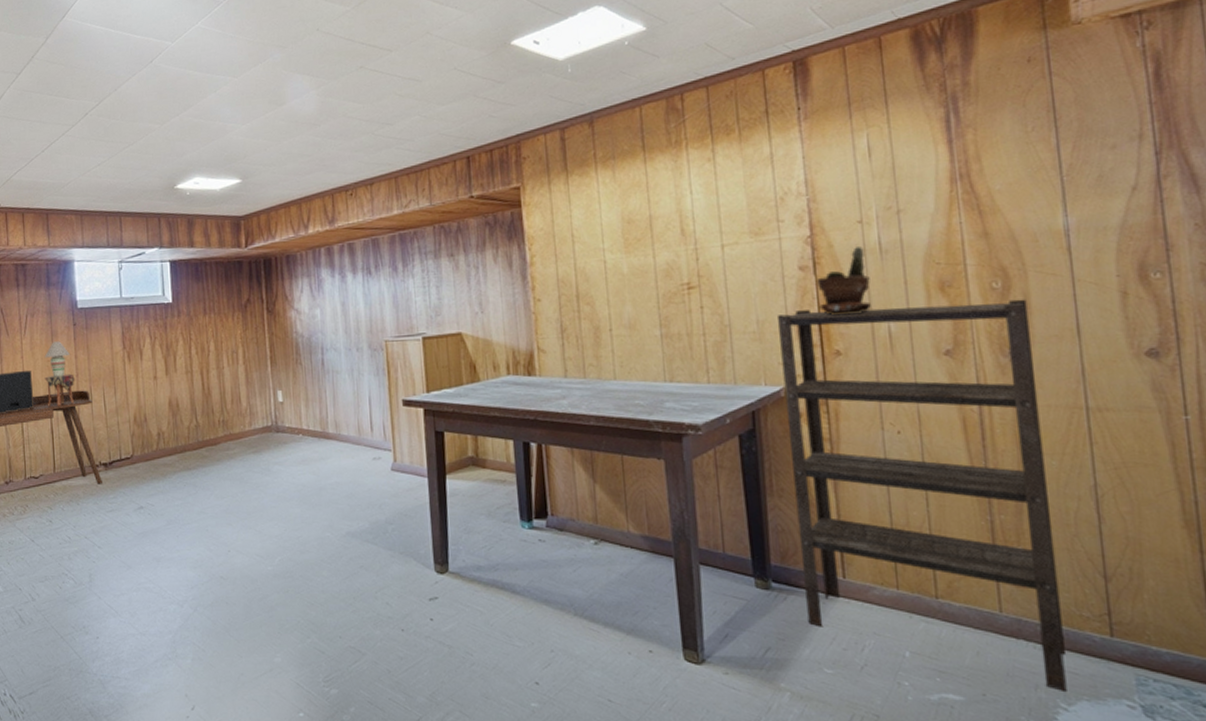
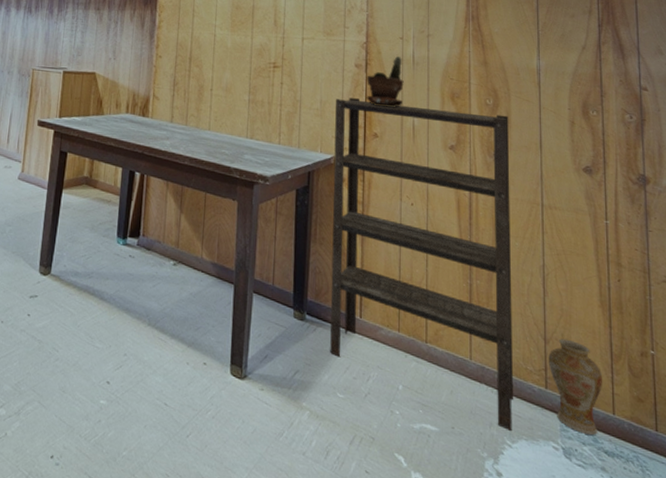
vase: none [1112,573,1196,686] -> present [548,338,603,435]

